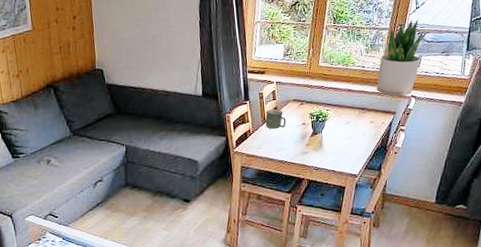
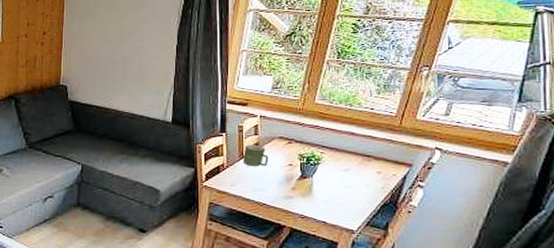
planter: present [377,20,424,96] -> none [389,61,458,146]

